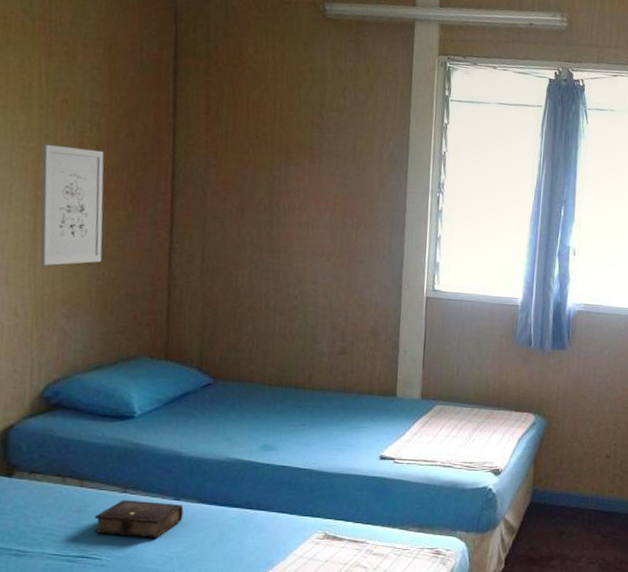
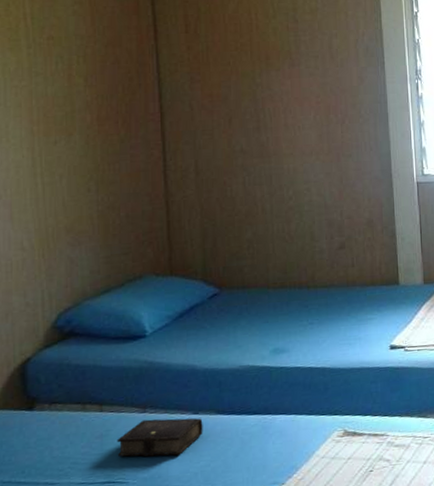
wall art: present [40,143,104,266] -> none [34,80,100,199]

